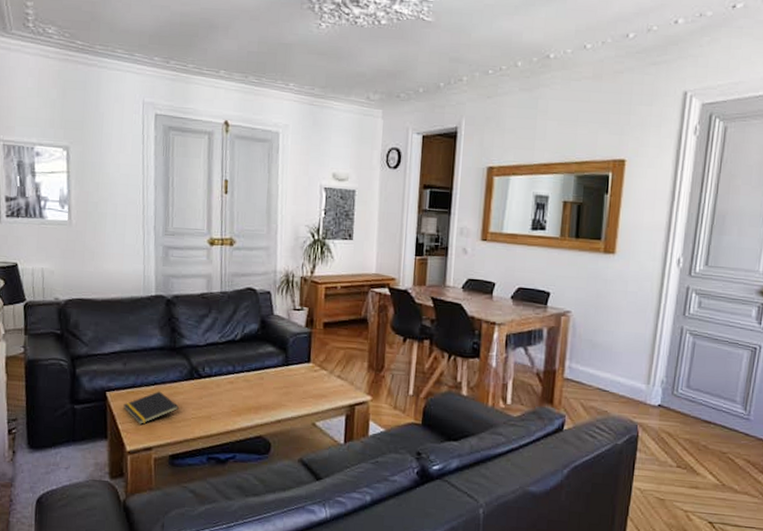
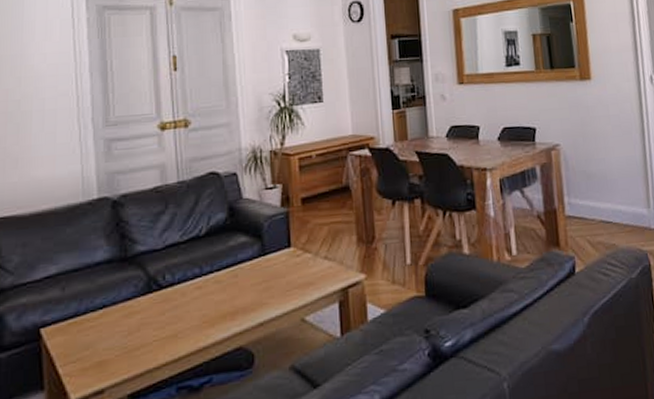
notepad: present [123,391,179,424] -> none [64,314,136,362]

